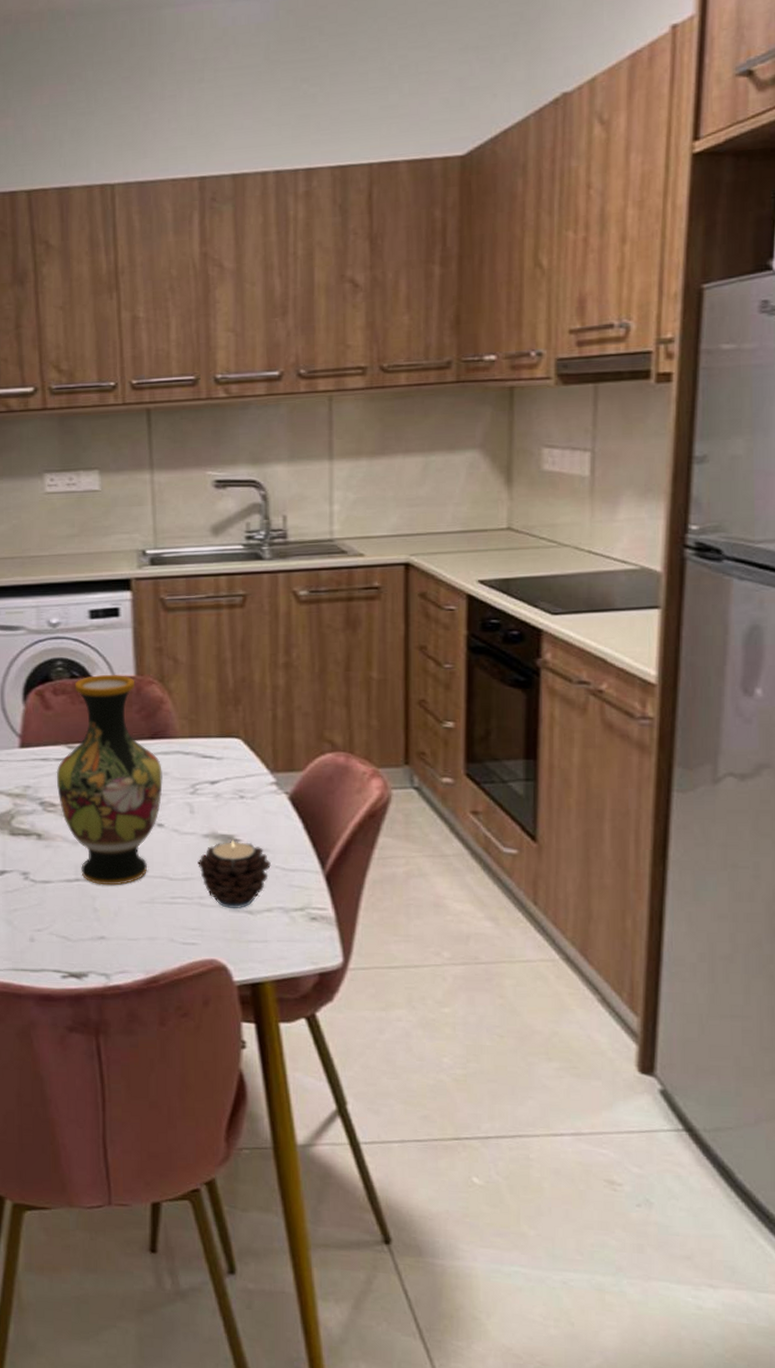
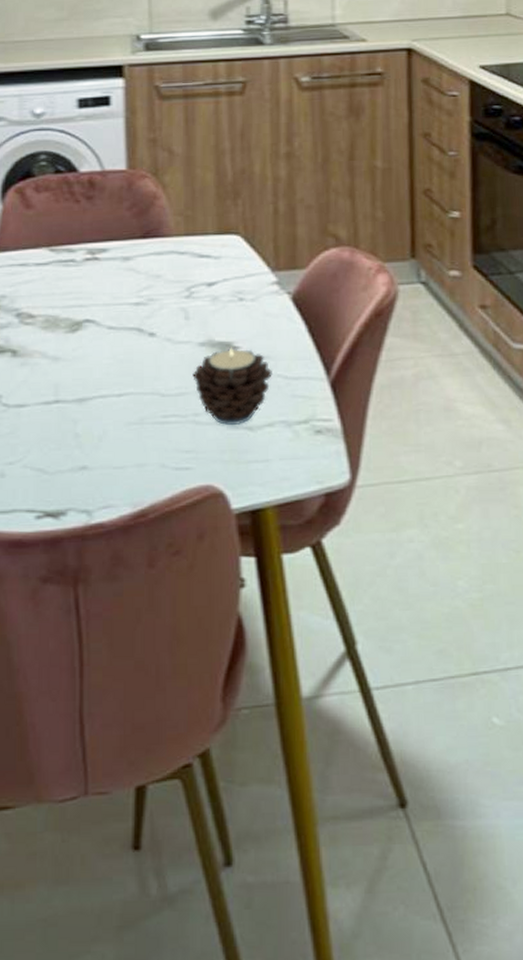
vase: present [56,675,163,886] -> none [36,168,155,406]

